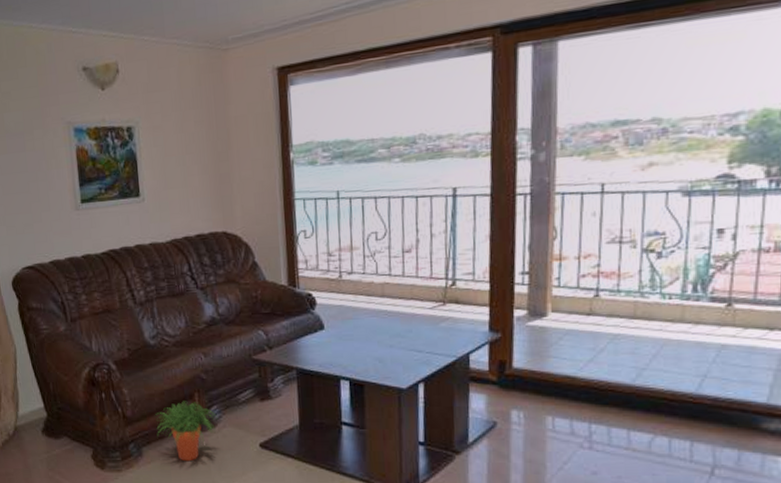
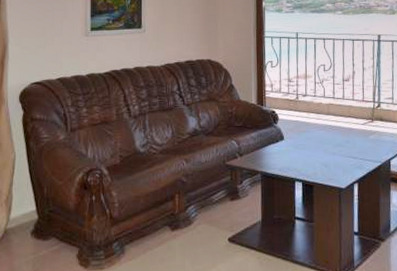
potted plant: present [155,401,217,462] -> none [139,201,194,257]

